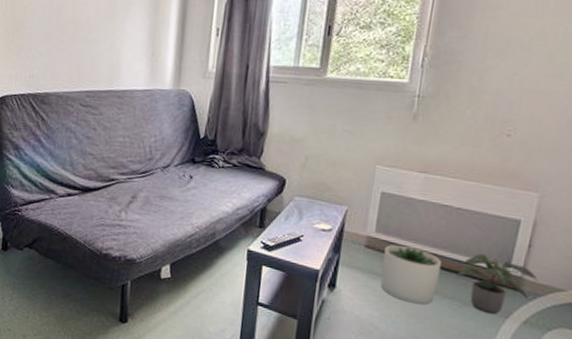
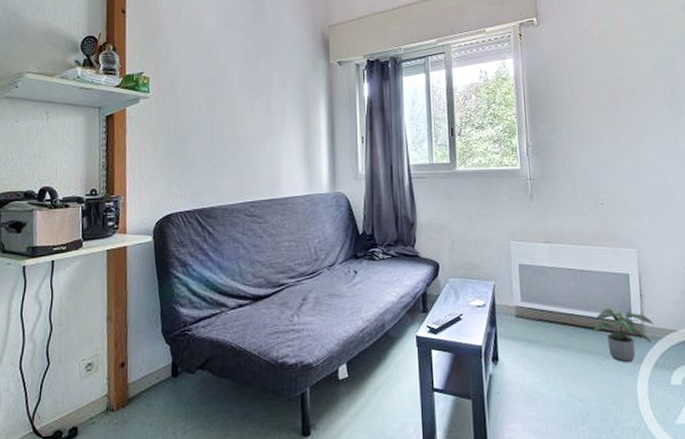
planter: present [381,244,441,305] -> none [532,310,581,365]

